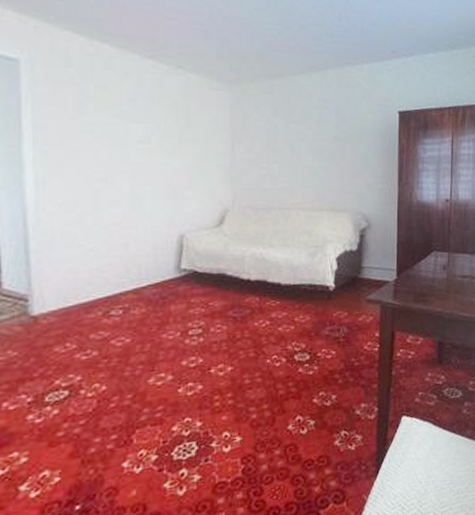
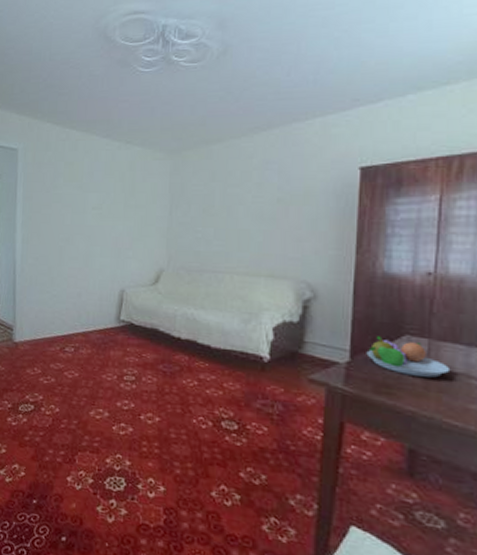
fruit bowl: none [408,255,462,283] -> present [366,336,451,378]

